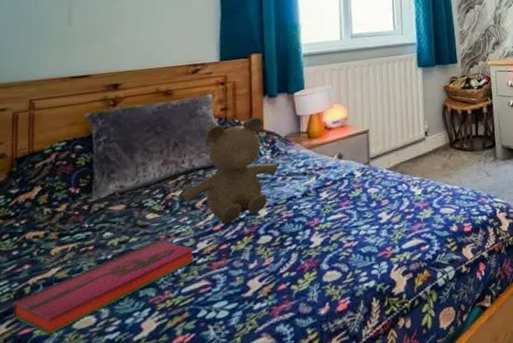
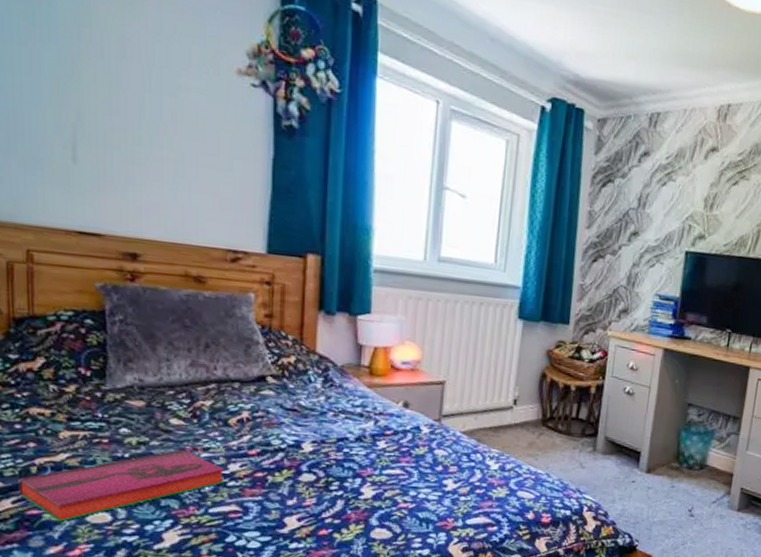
teddy bear: present [182,117,278,224] -> none [213,332,330,451]

